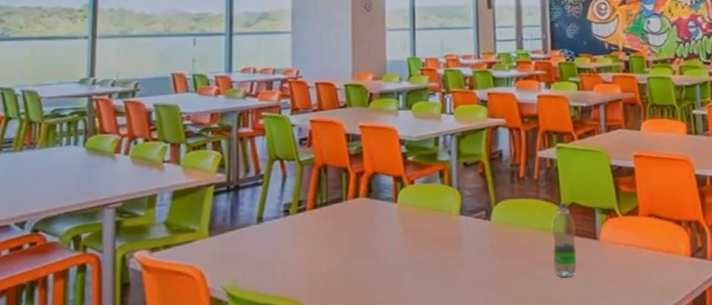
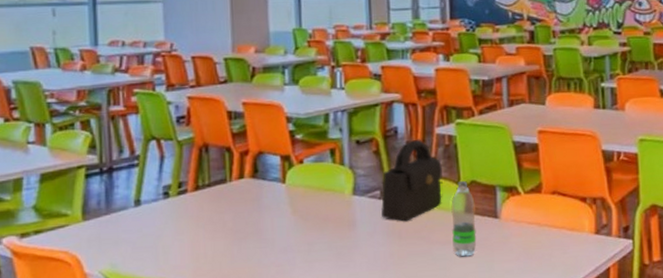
handbag: none [486,162,544,242] -> present [381,139,442,222]

